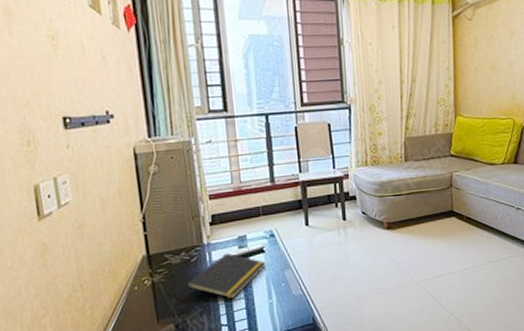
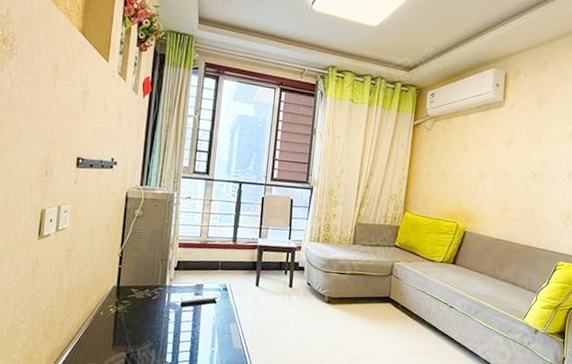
notepad: present [186,253,267,300] -> none [143,297,216,341]

